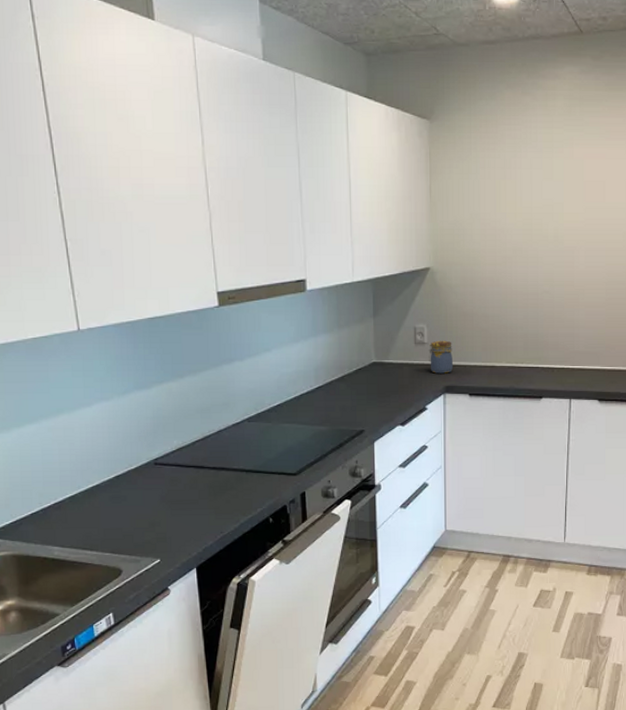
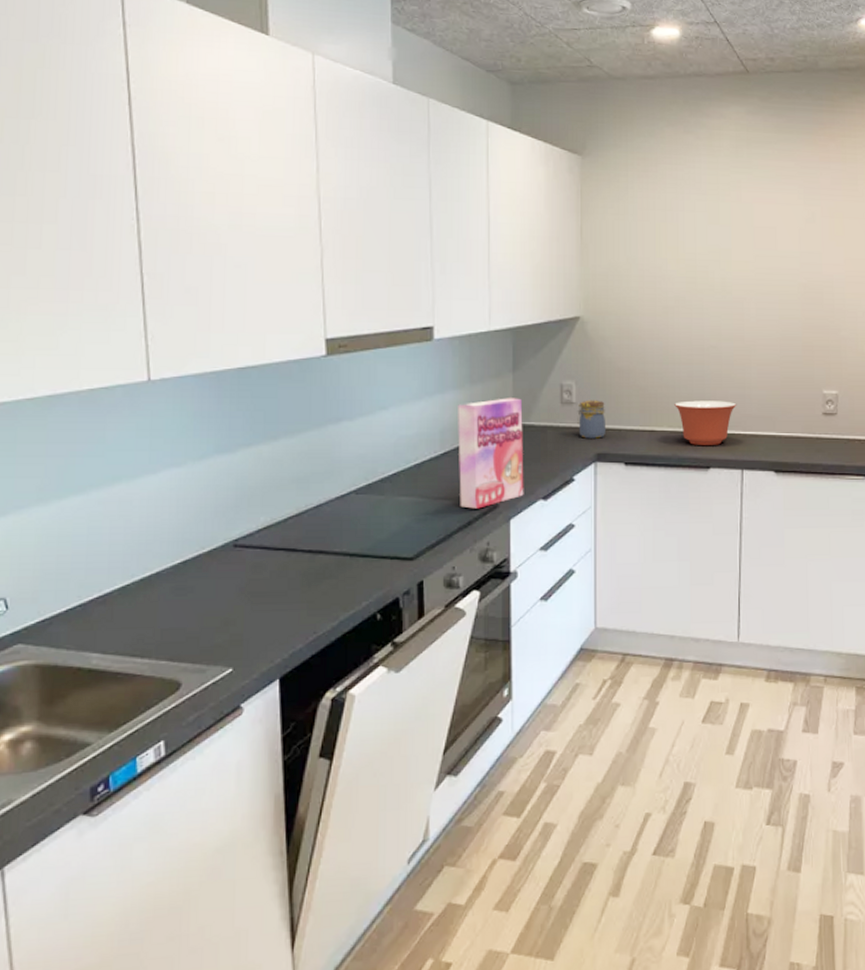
cereal box: none [328,340,385,433] -> present [458,398,524,509]
mixing bowl: none [512,339,567,378] -> present [674,400,737,445]

